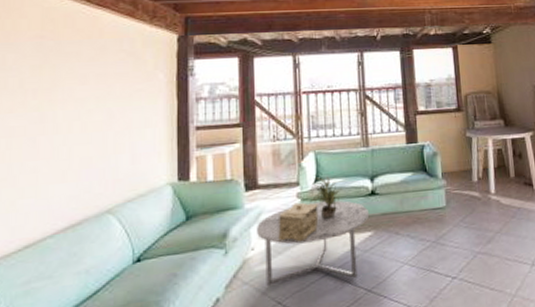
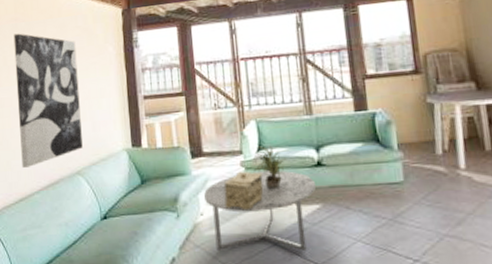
wall art: none [32,53,118,208] -> present [13,33,83,168]

